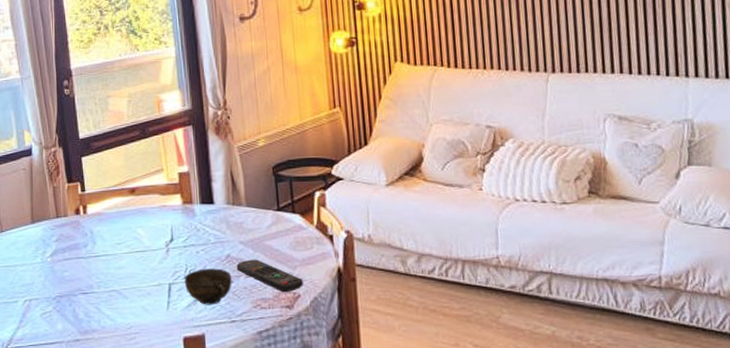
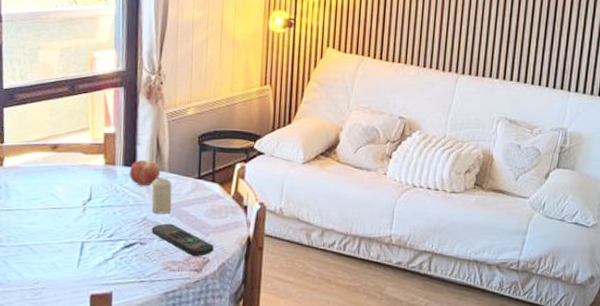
cup: present [184,268,232,305] -> none [97,229,146,265]
fruit: none [207,196,239,223] -> present [129,159,161,186]
candle: none [231,212,254,250] -> present [151,177,172,214]

